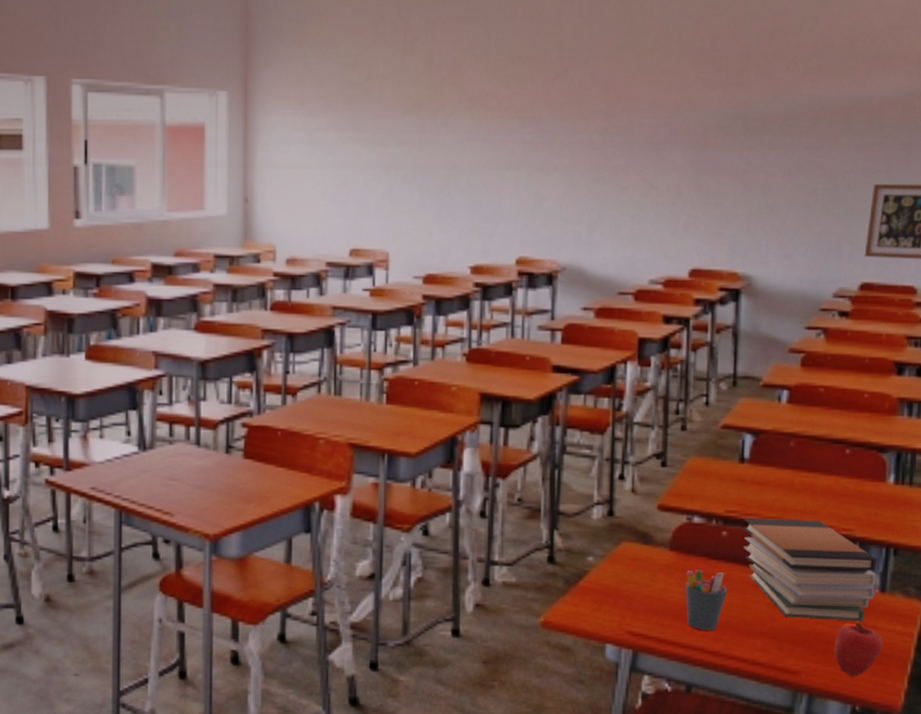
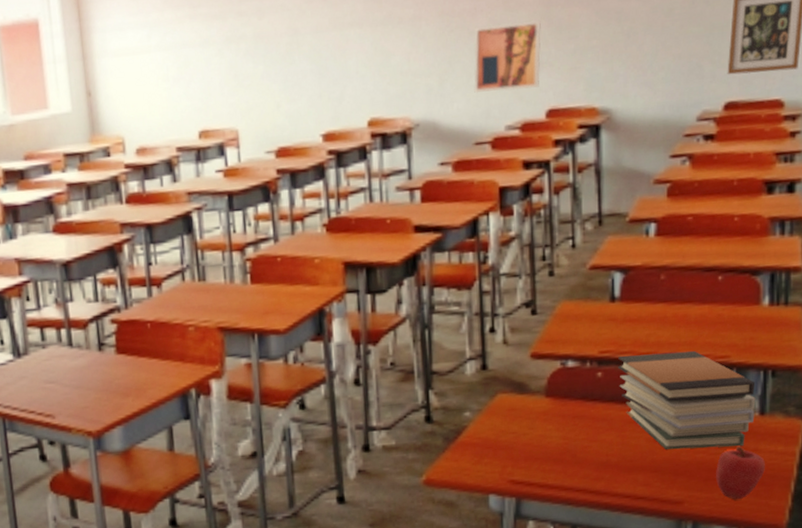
wall art: none [621,183,690,248] -> present [473,20,541,94]
pen holder: present [685,570,727,630] -> none [563,412,606,472]

